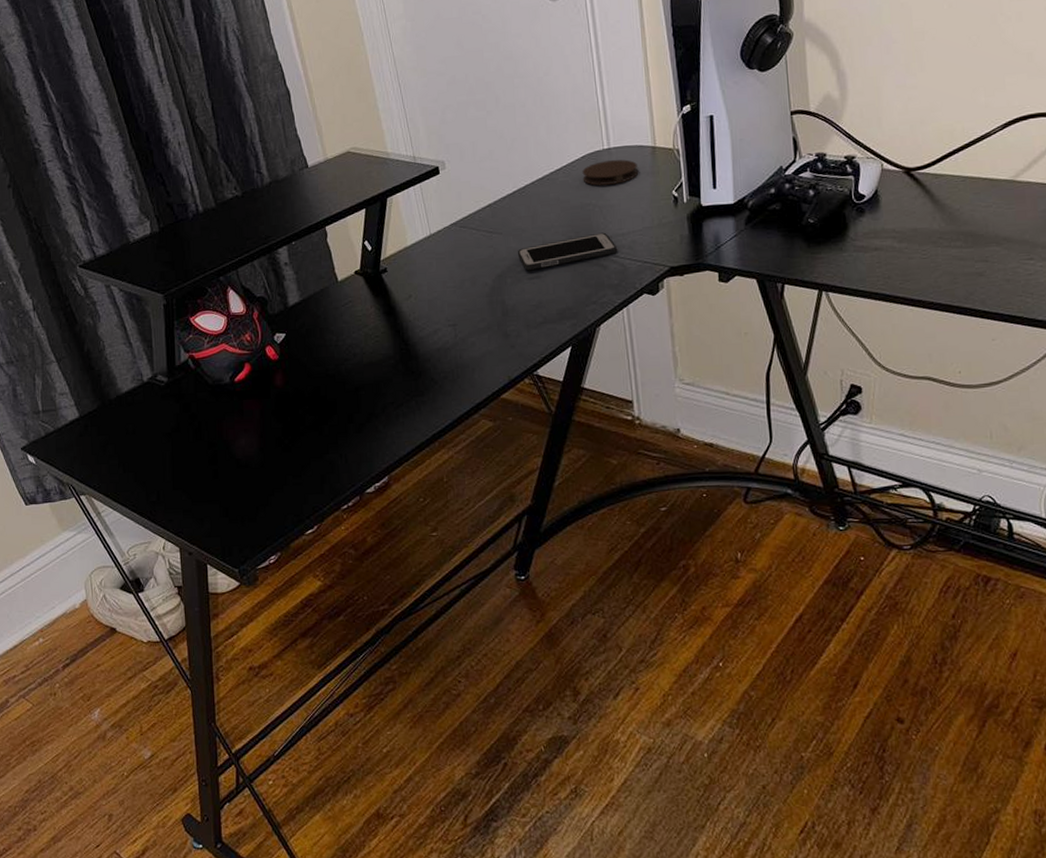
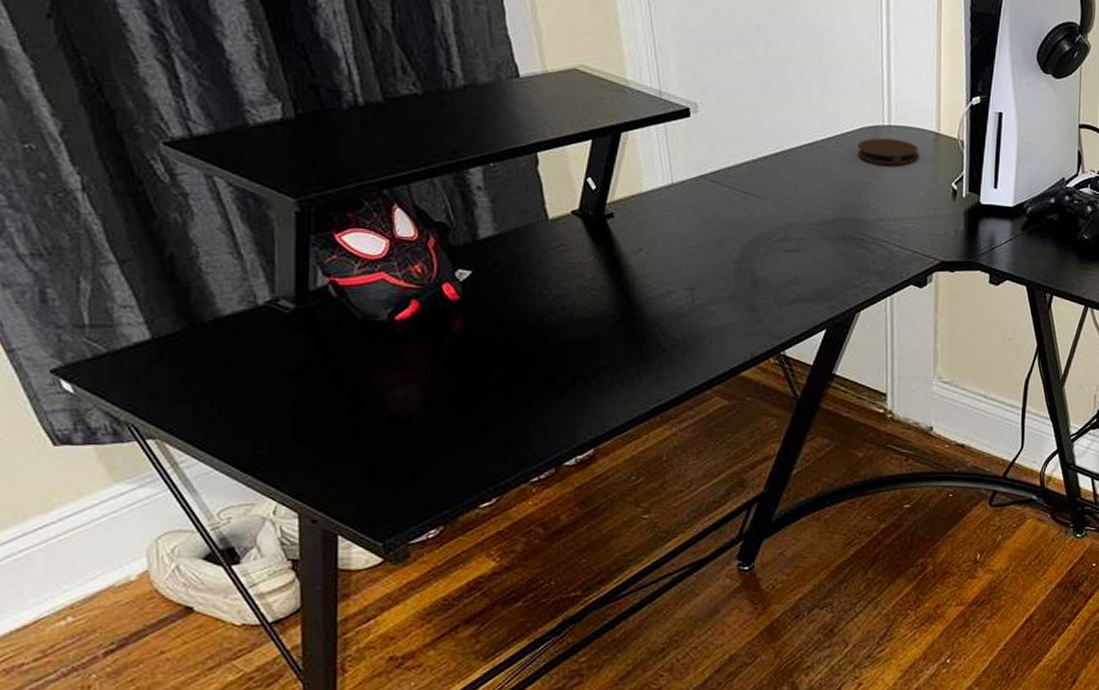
cell phone: present [517,232,617,270] -> none [774,213,887,242]

